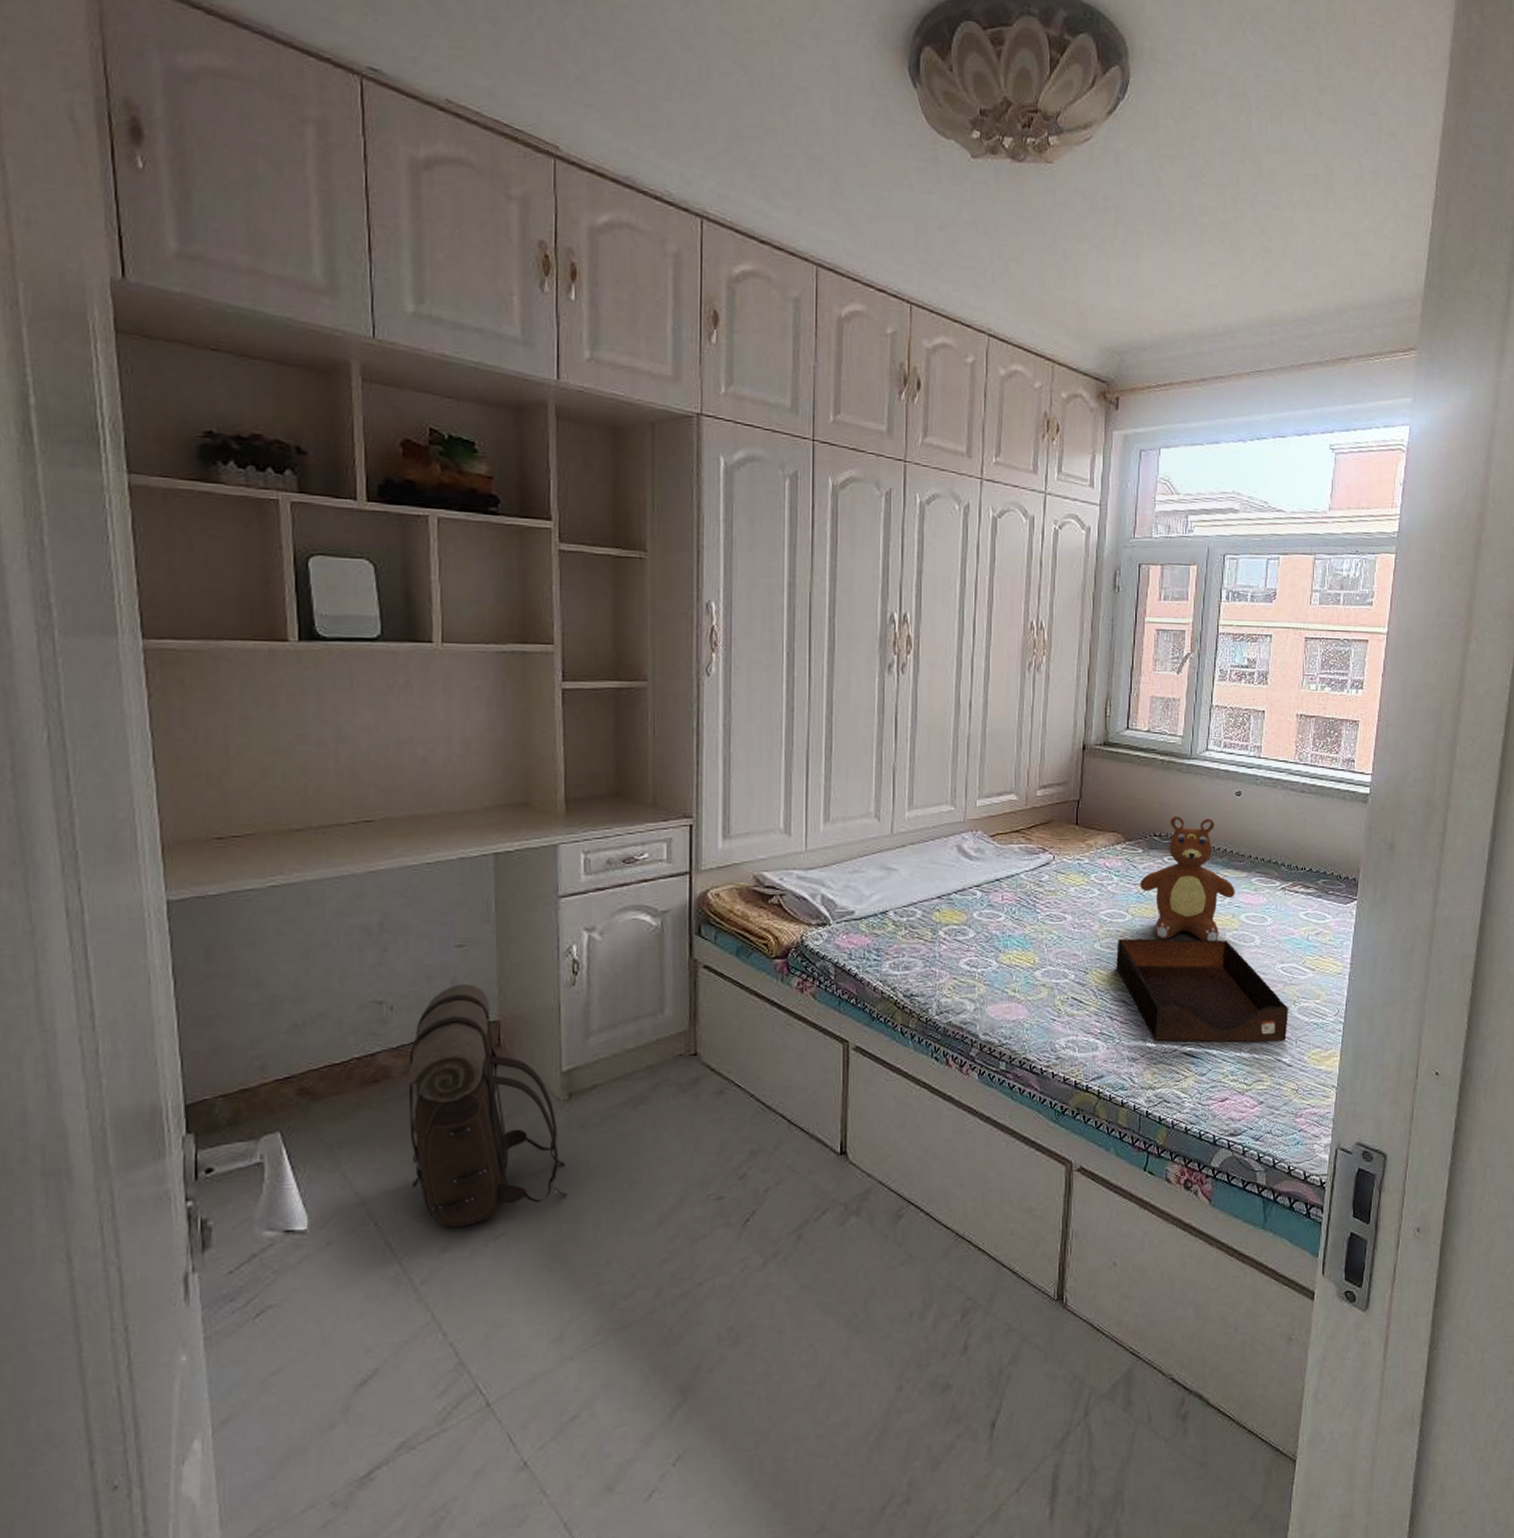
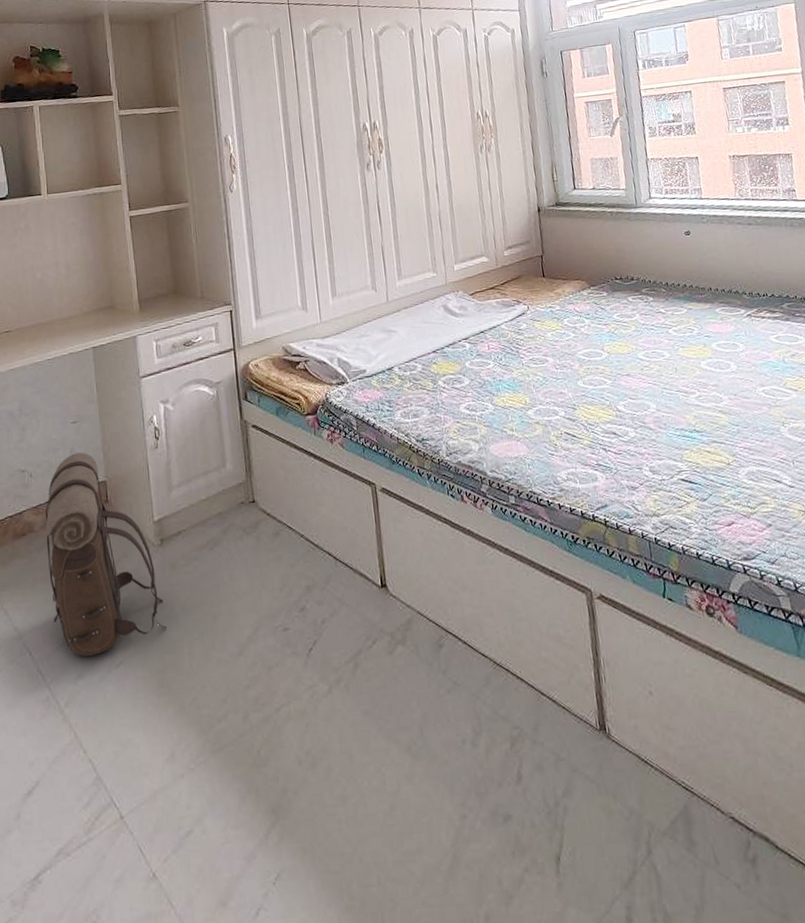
tray: present [1116,938,1288,1043] -> none [598,368,783,469]
teddy bear: present [1139,816,1235,941] -> none [609,258,703,373]

